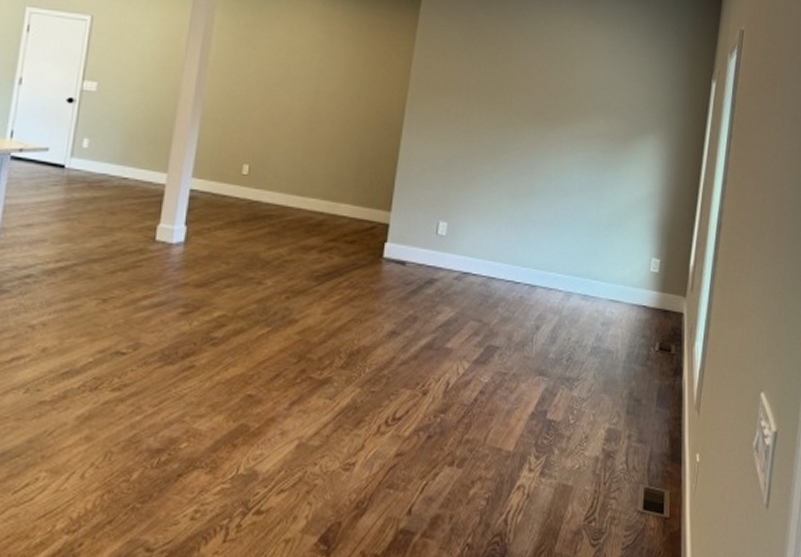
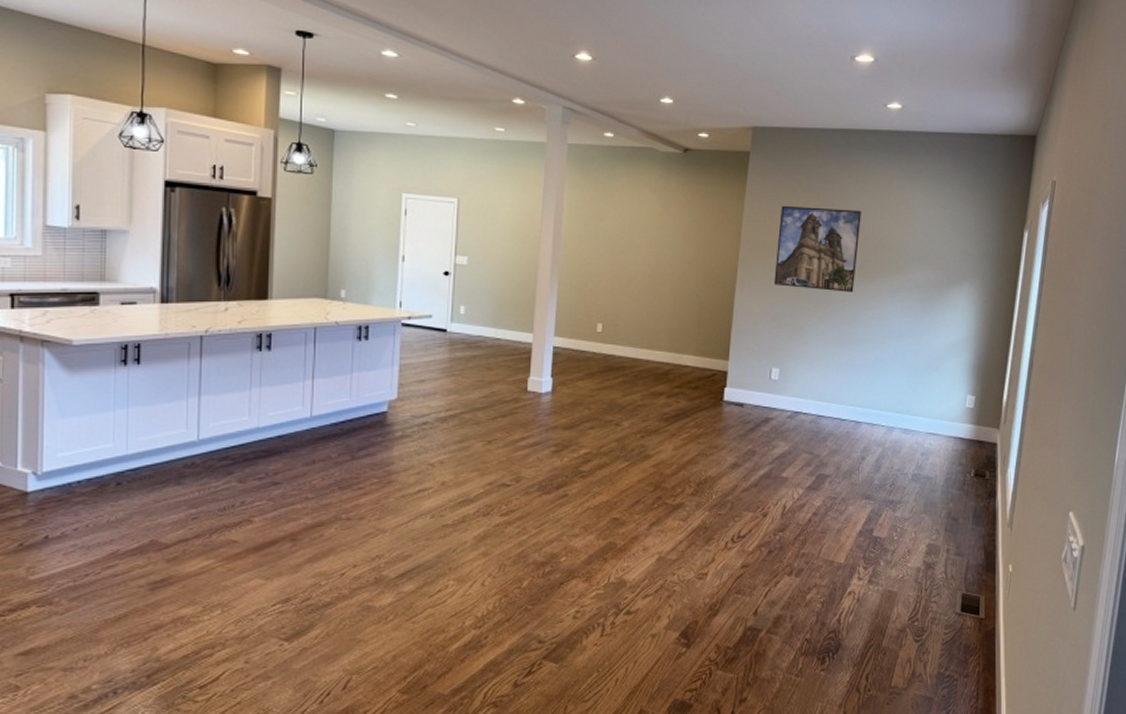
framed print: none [445,41,542,140] -> present [774,205,861,292]

